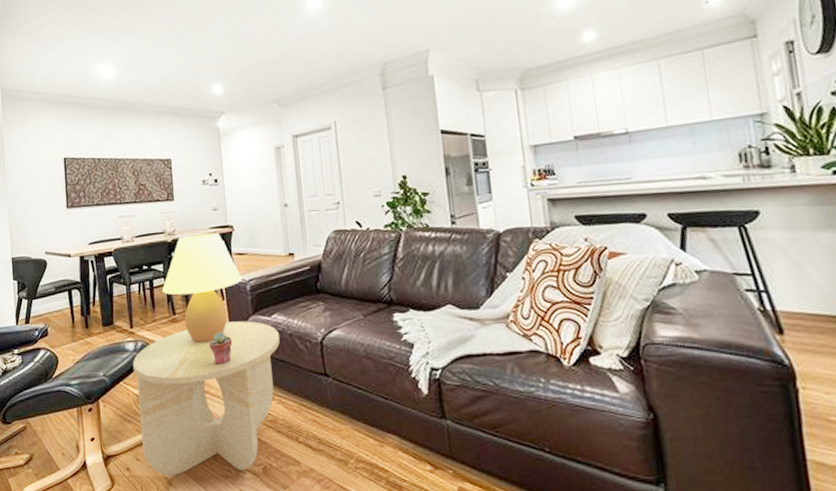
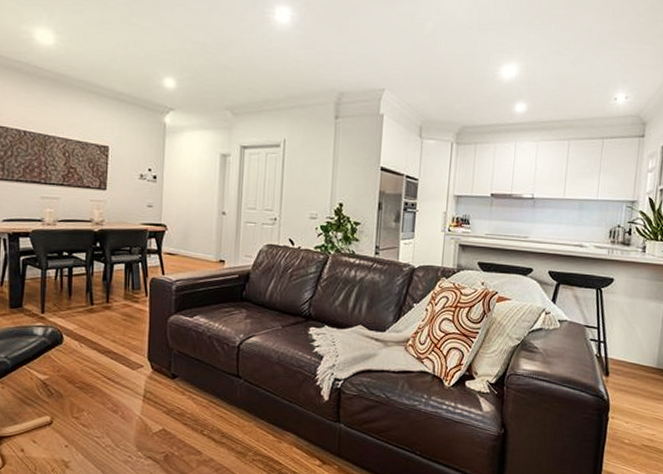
side table: present [132,321,280,475] -> none [39,318,198,458]
table lamp: present [162,233,242,343] -> none [82,227,169,335]
potted succulent: present [209,332,233,364] -> none [126,326,150,358]

